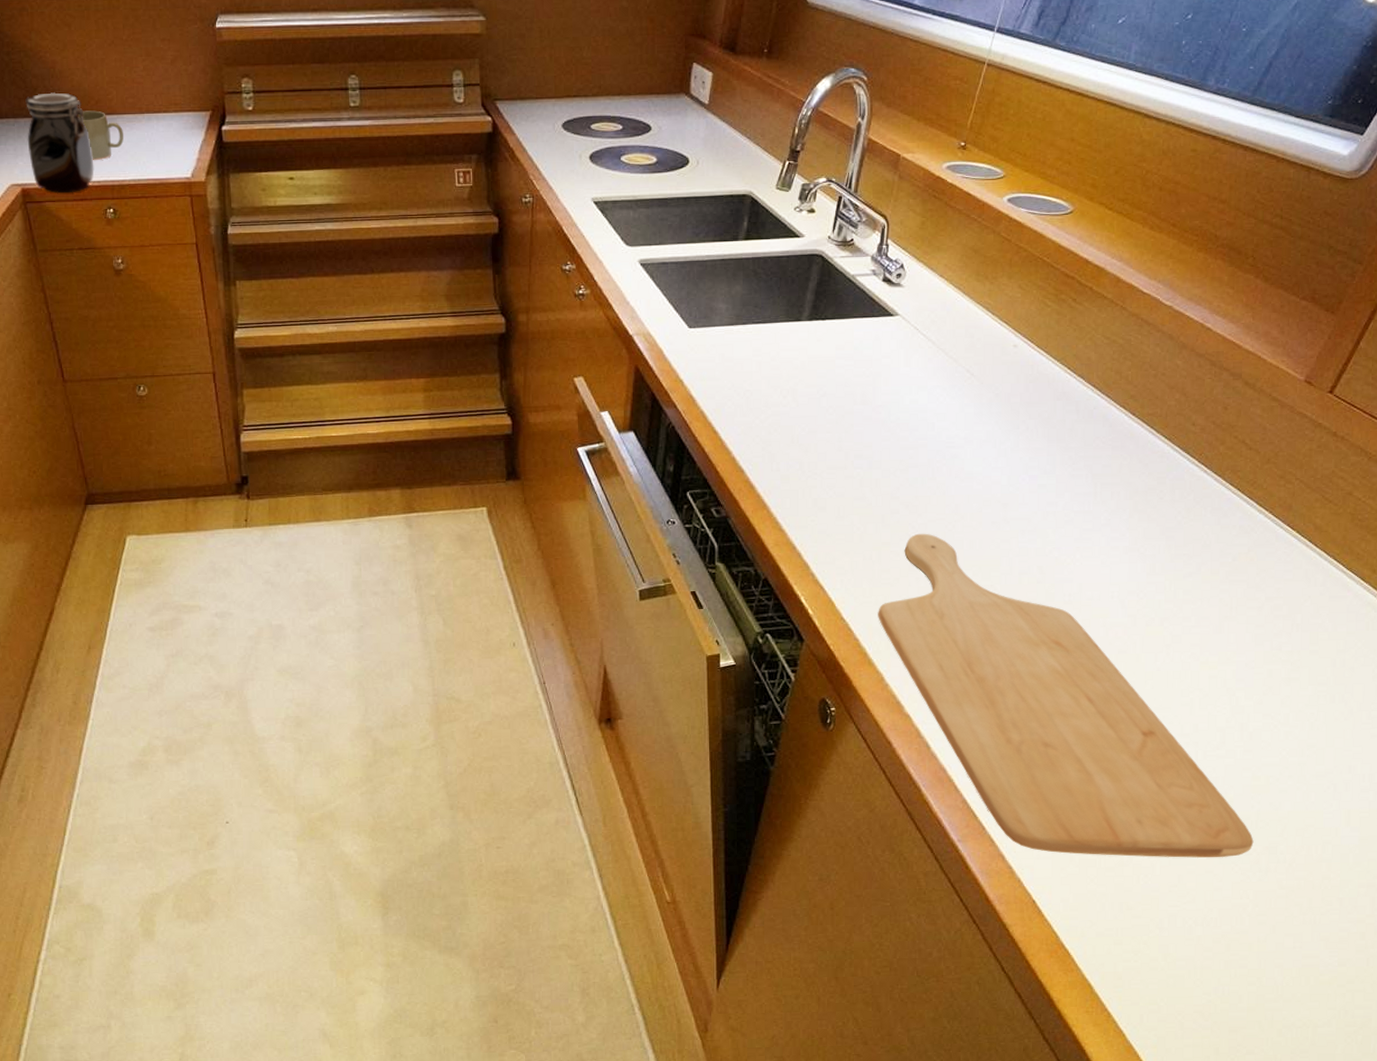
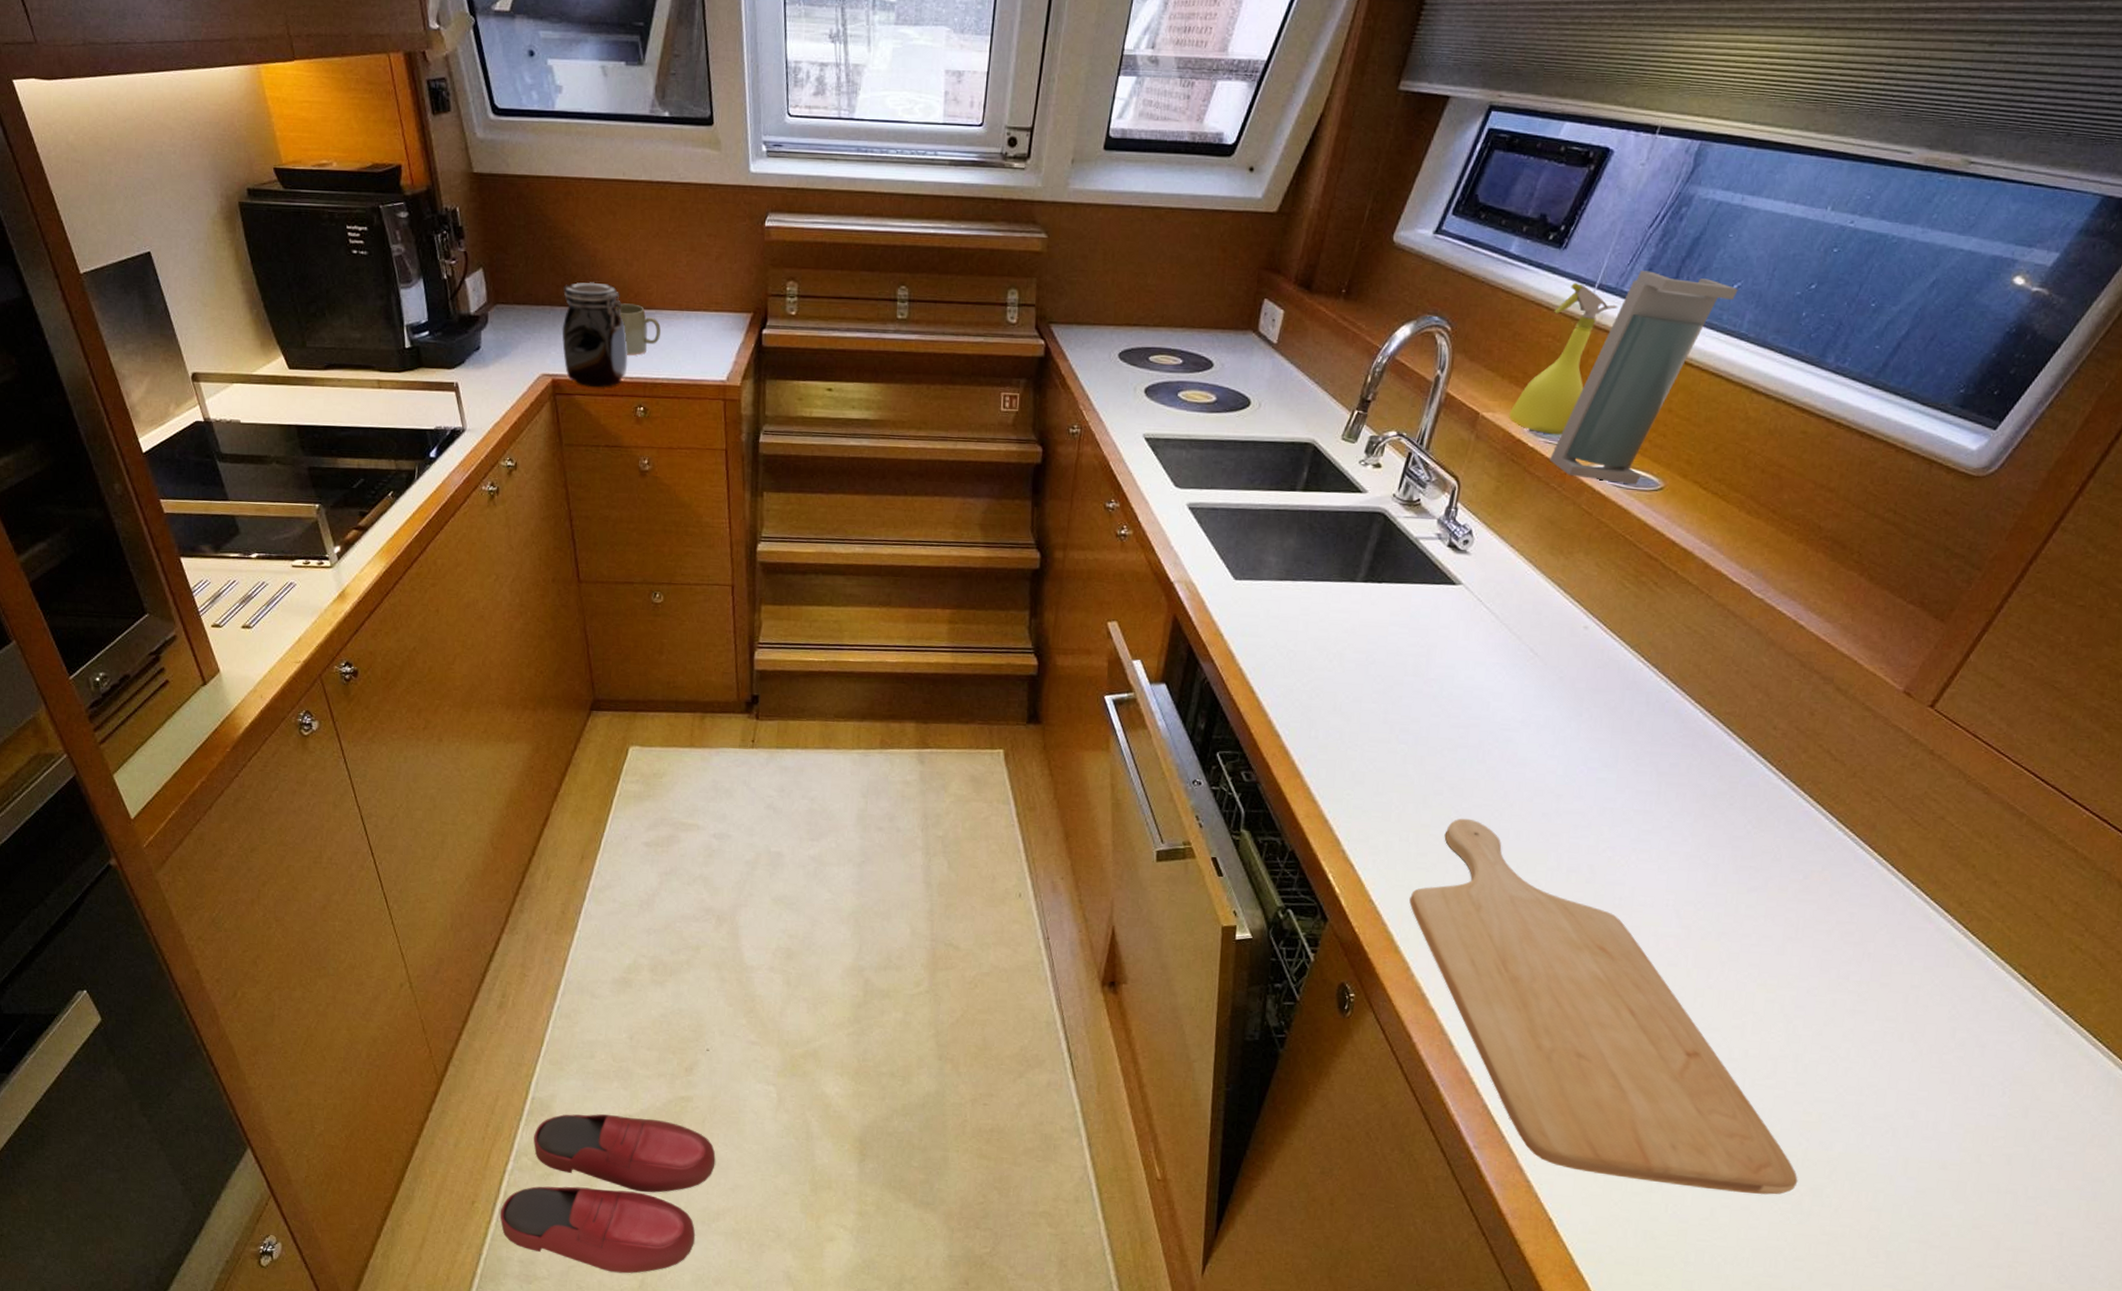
slippers: none [36,894,244,1049] -> present [499,1114,716,1274]
spray bottle: none [927,27,1017,170] -> present [1509,282,1618,435]
soap dispenser: none [968,12,1123,211] -> present [1549,271,1738,485]

